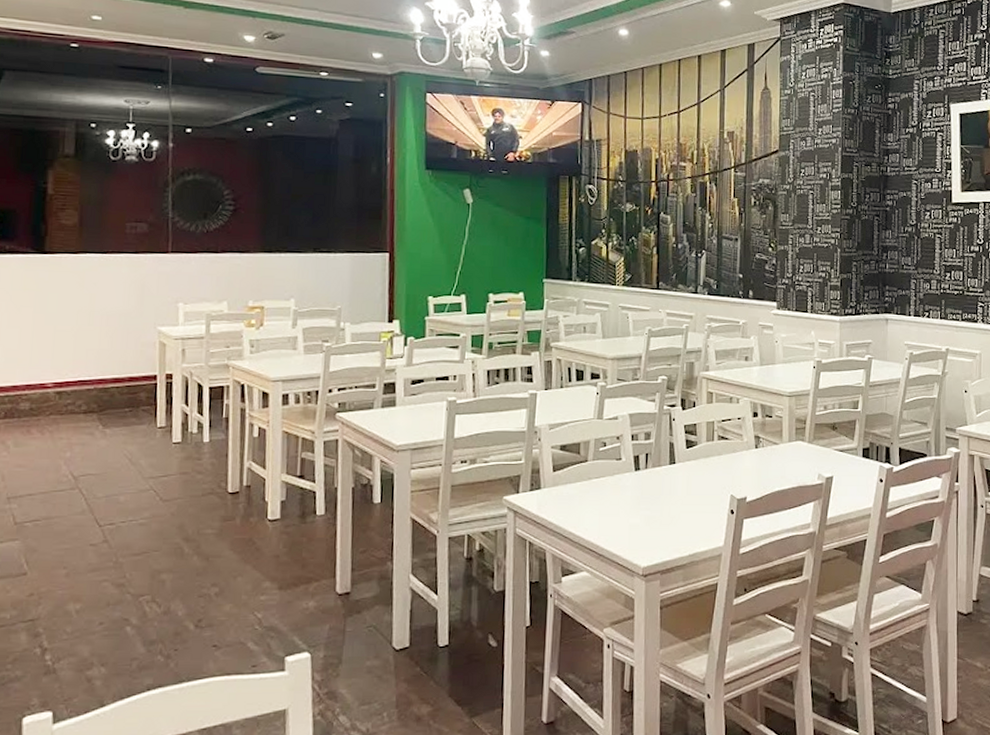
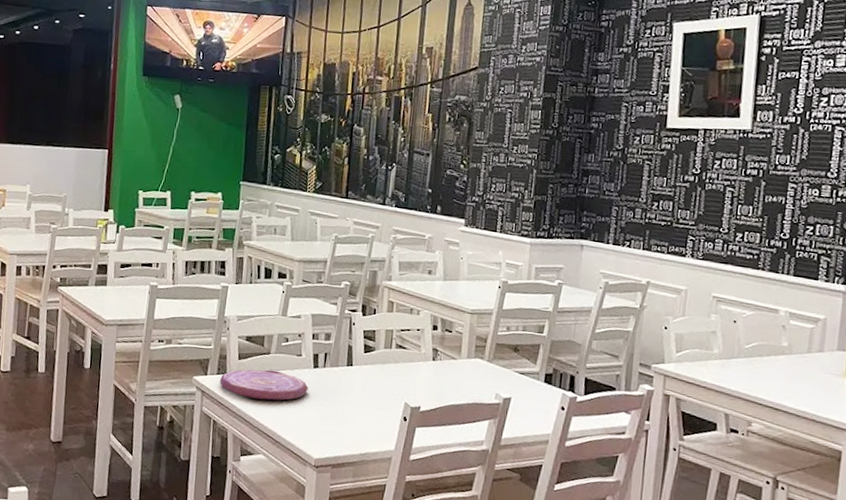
plate: none [534,478,631,512] -> present [220,369,308,401]

